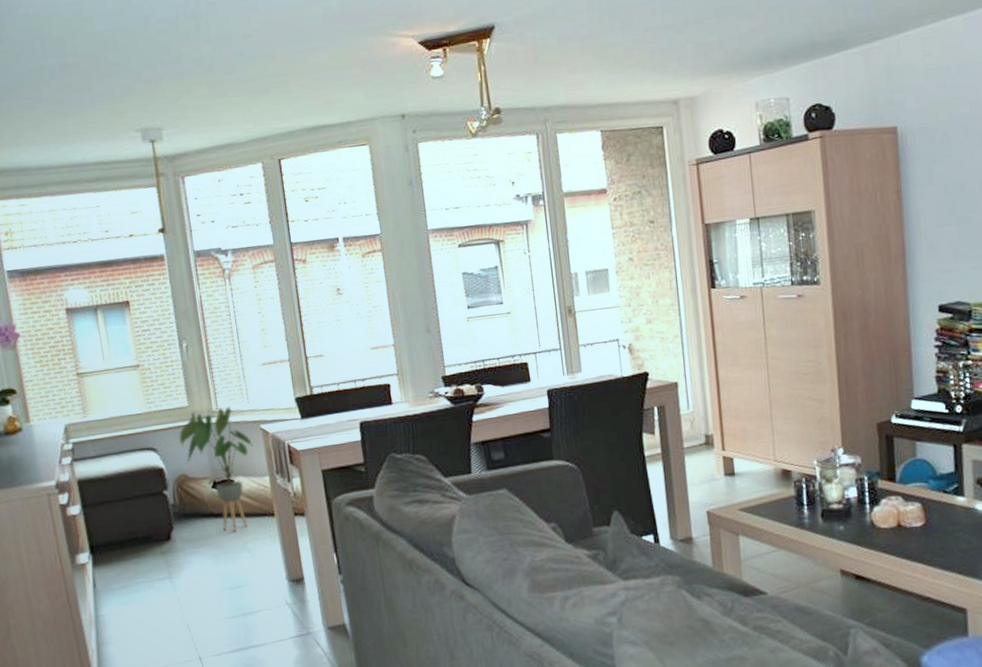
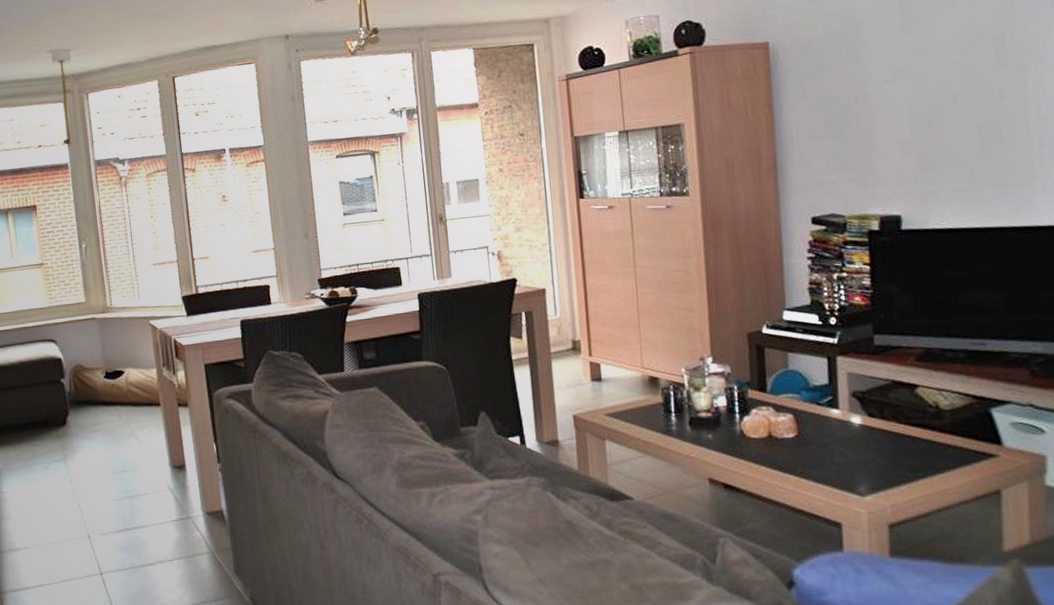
house plant: present [178,407,254,532] -> none [76,303,143,419]

